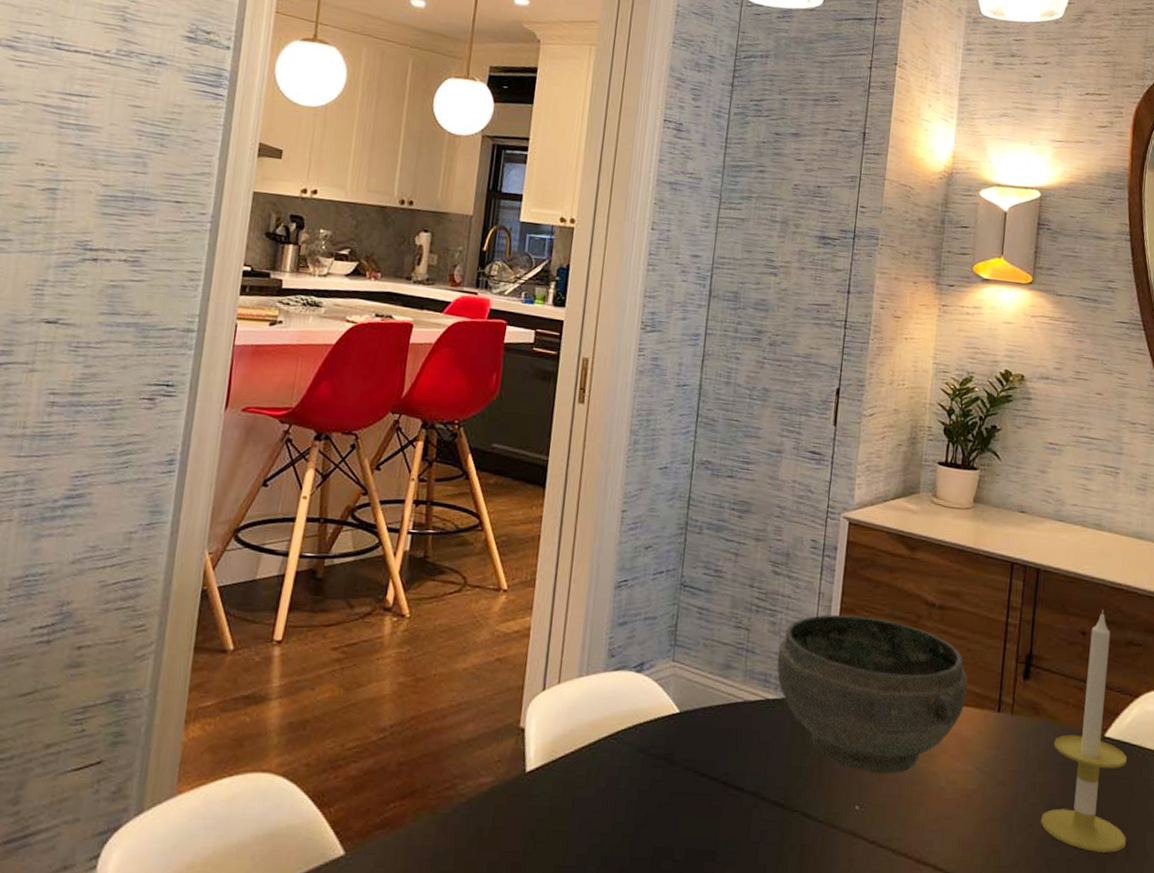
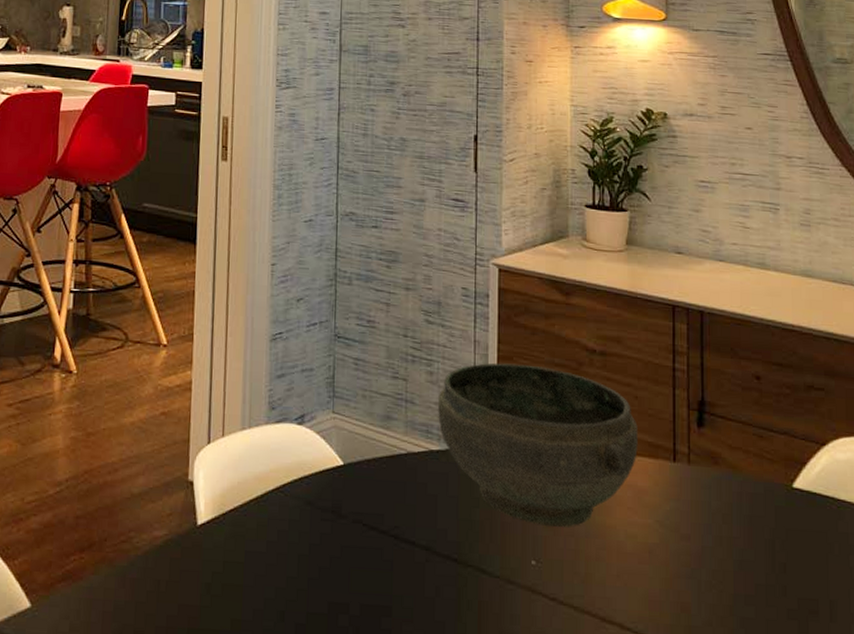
candle: present [1040,609,1128,853] -> none [731,352,829,613]

